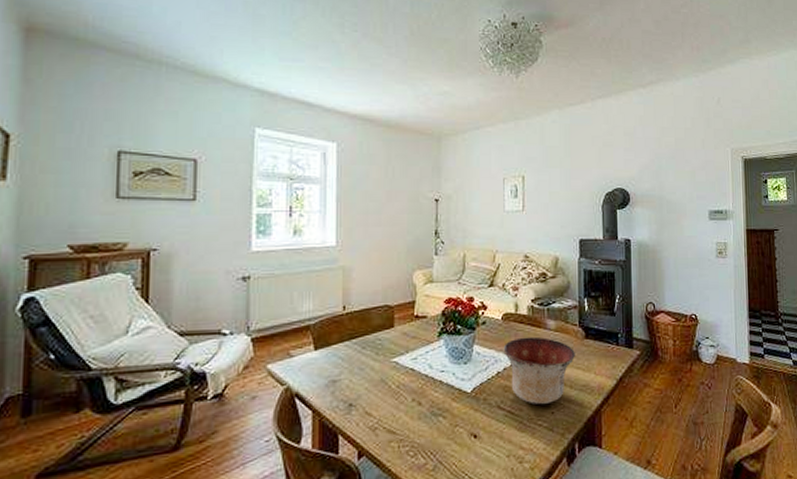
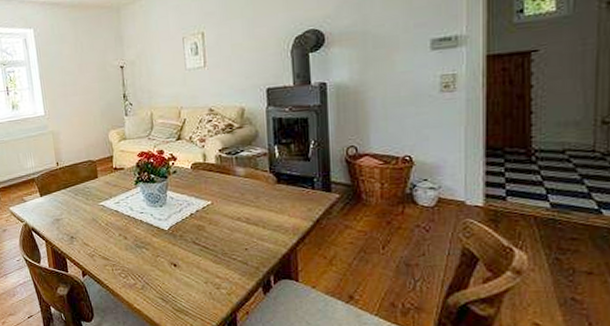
bowl: present [503,336,575,405] -> none [194,183,267,242]

